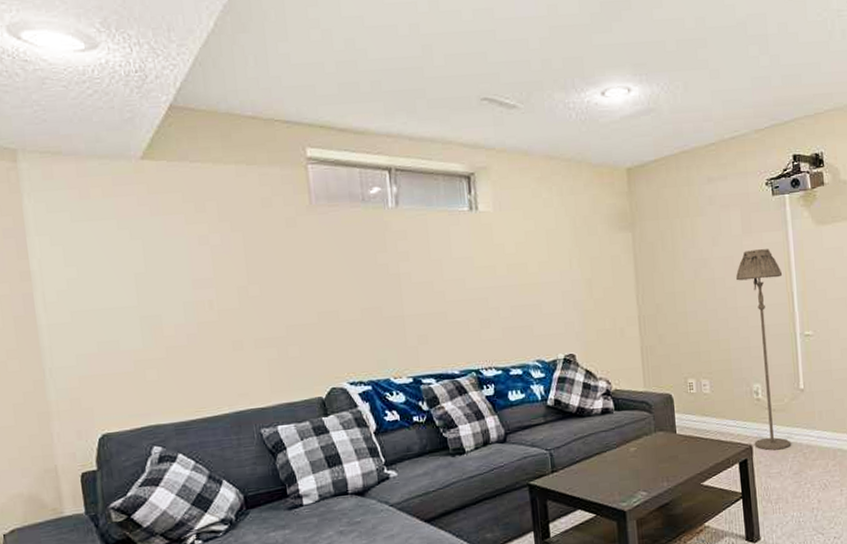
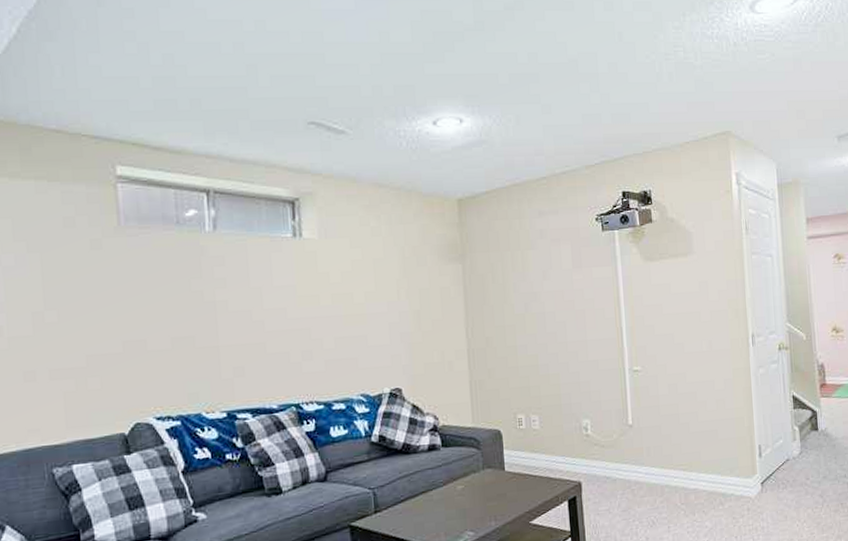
floor lamp: present [735,249,790,450] -> none [565,284,619,487]

